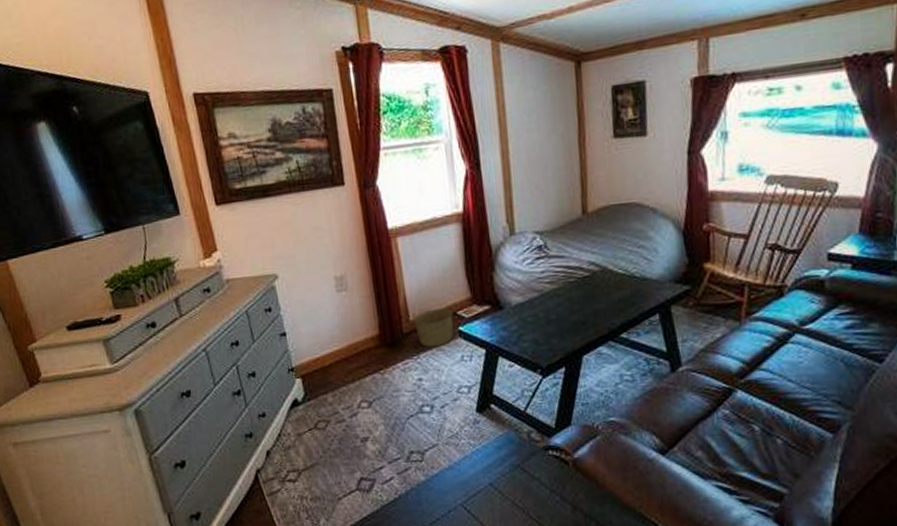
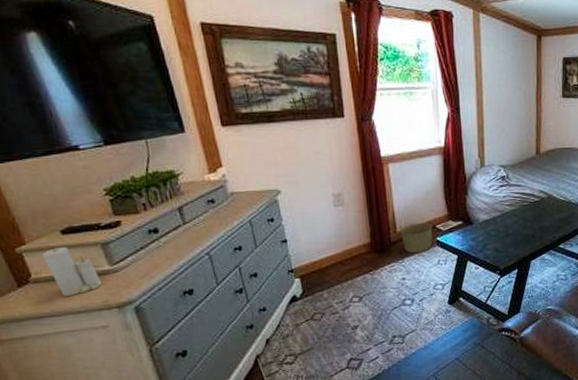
candle: none [51,342,103,398] -> present [42,245,101,297]

